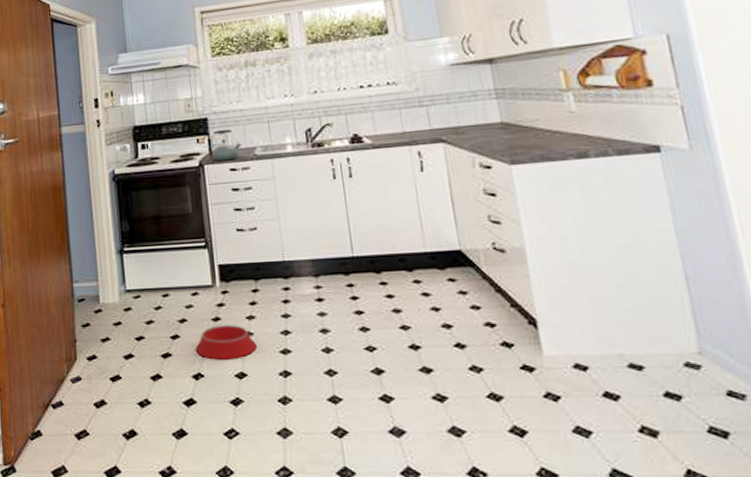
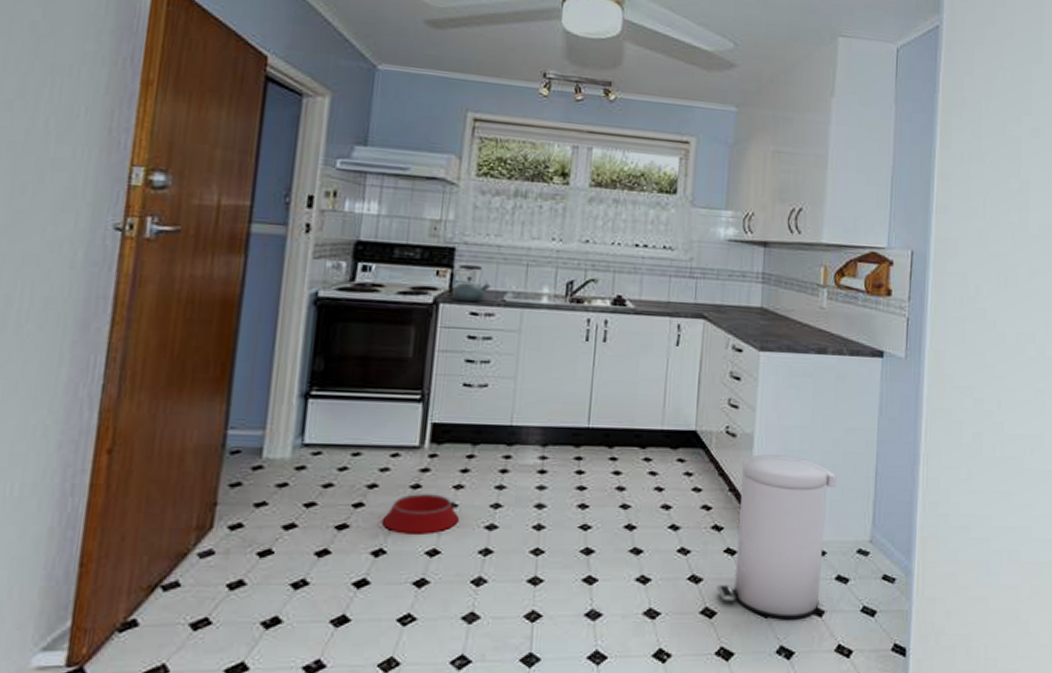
pedal bin: none [520,266,650,441] -> present [716,454,837,620]

